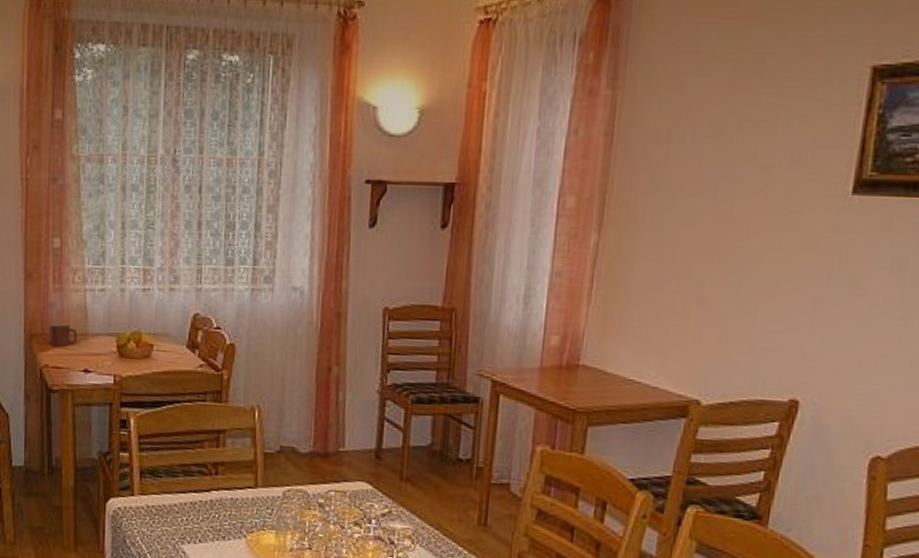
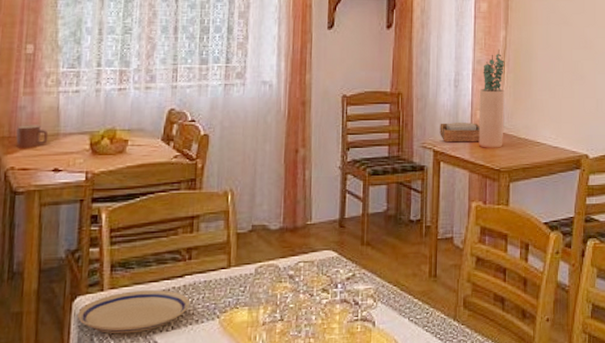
plate: none [111,499,217,541] -> present [78,290,190,334]
napkin holder: none [501,347,554,374] -> present [440,123,480,143]
vase: none [550,258,594,383] -> present [478,49,505,148]

